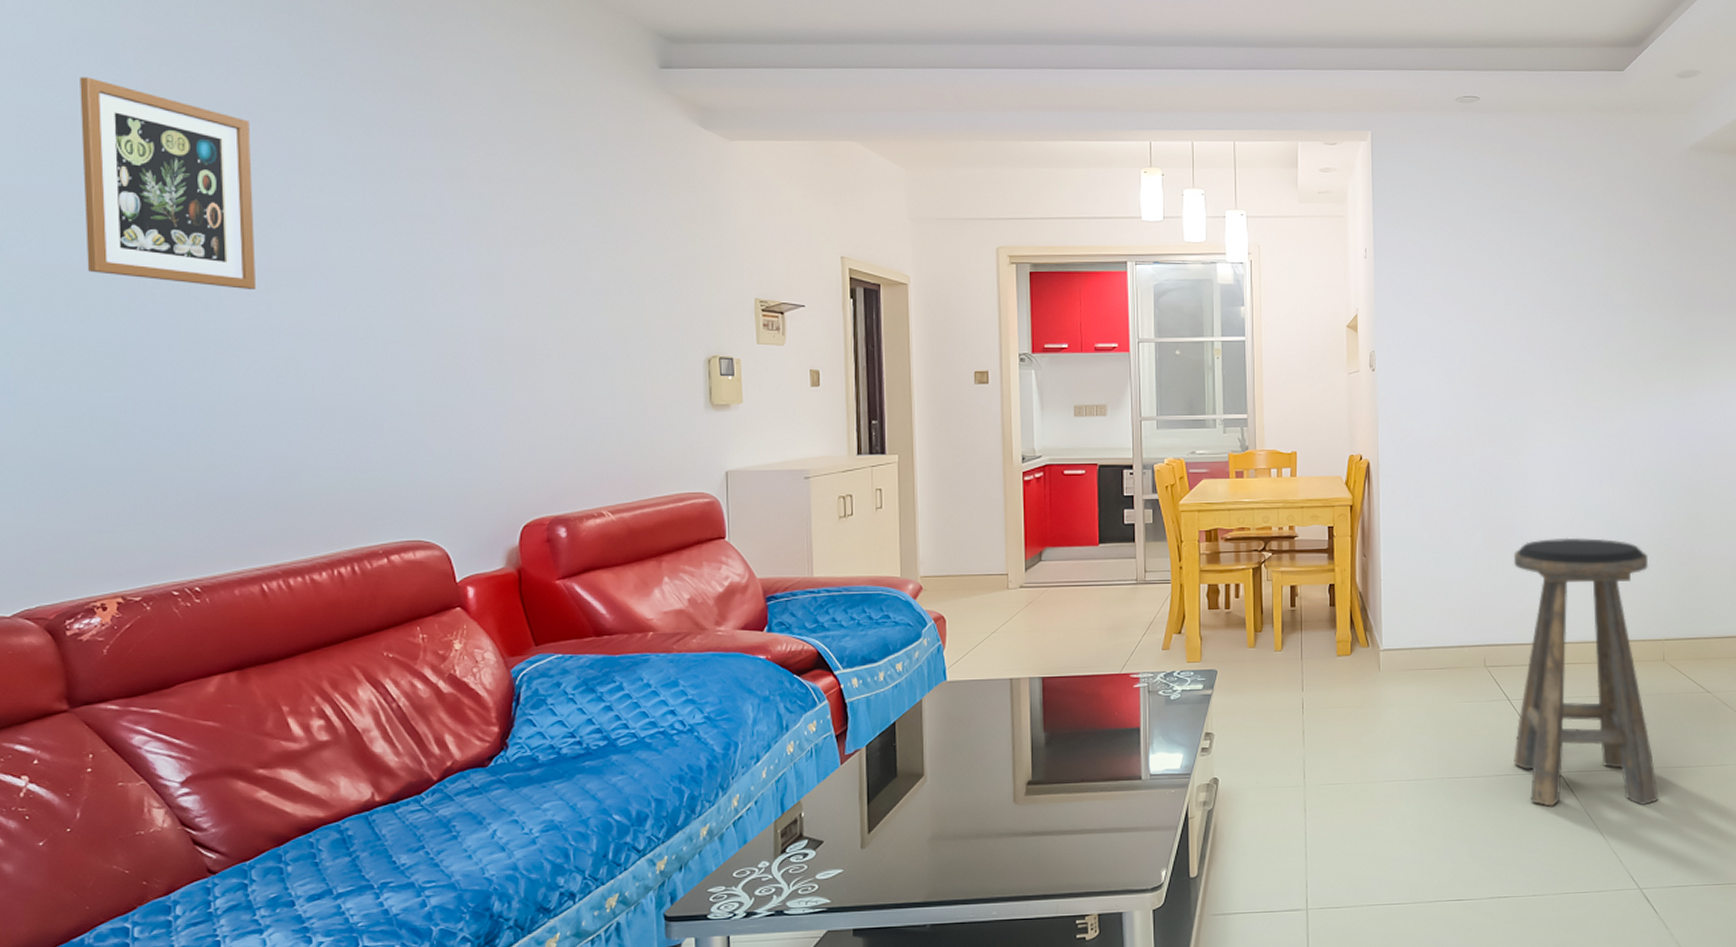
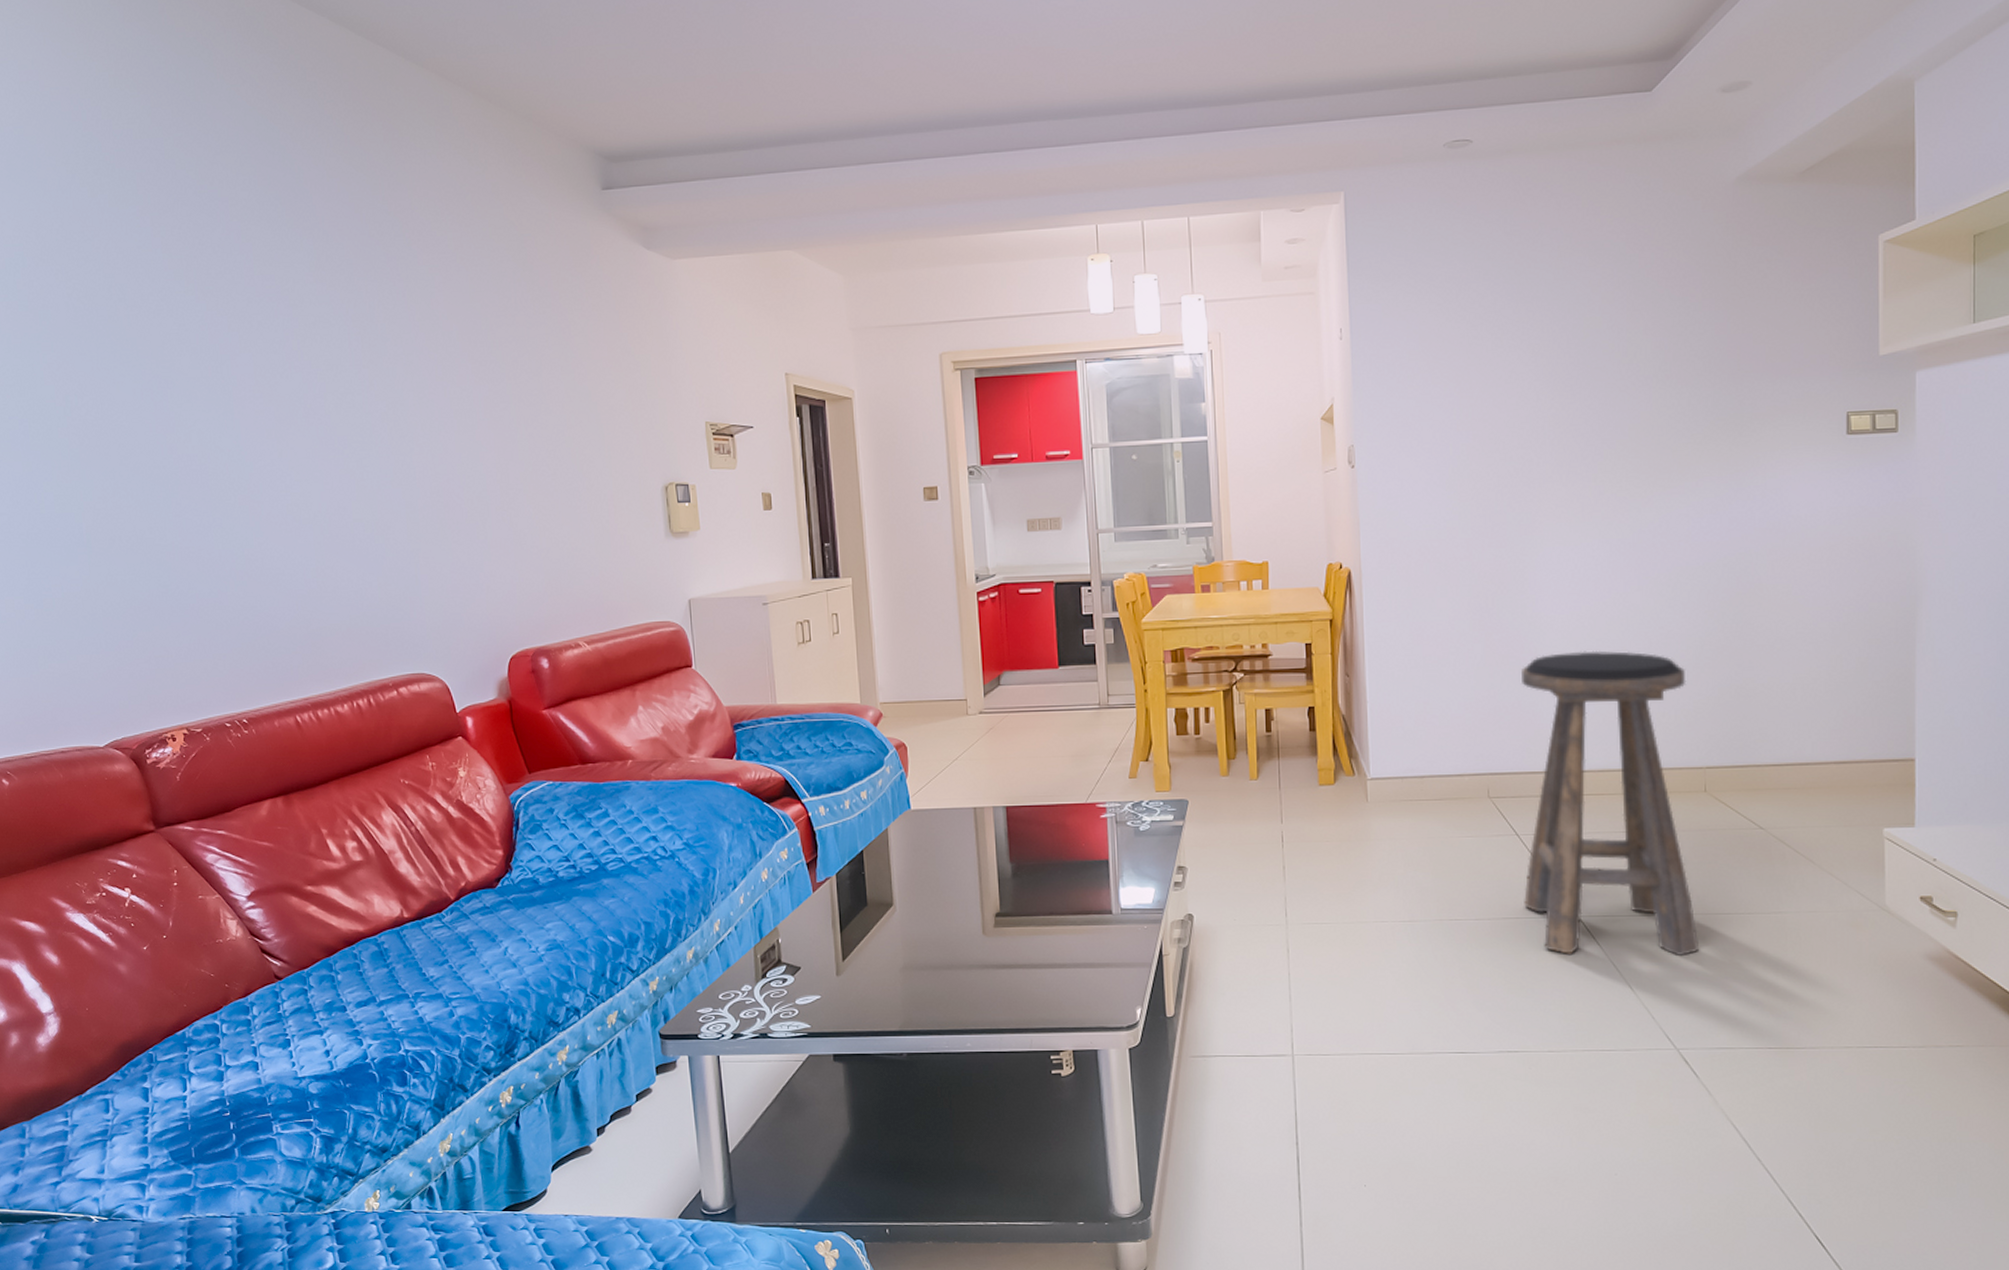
picture frame: present [80,77,257,289] -> none [110,245,269,439]

